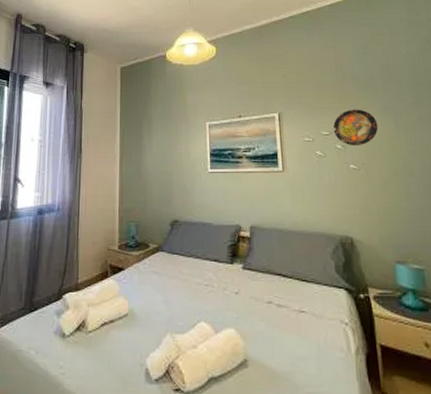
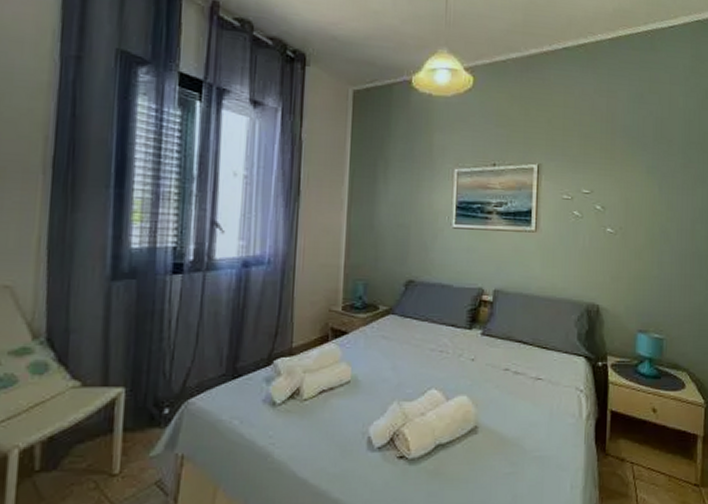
decorative plate: present [333,109,379,146] -> none [594,166,642,208]

